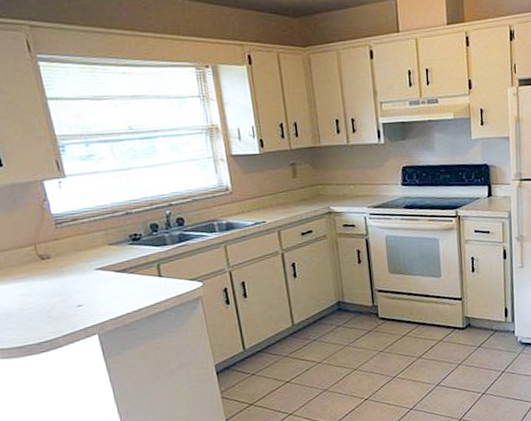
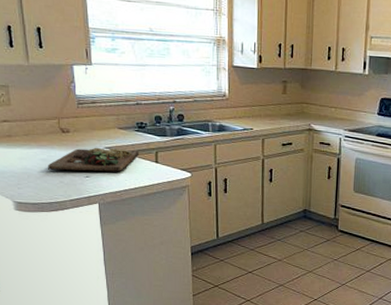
cutting board: none [29,266,139,305] -> present [47,147,140,172]

